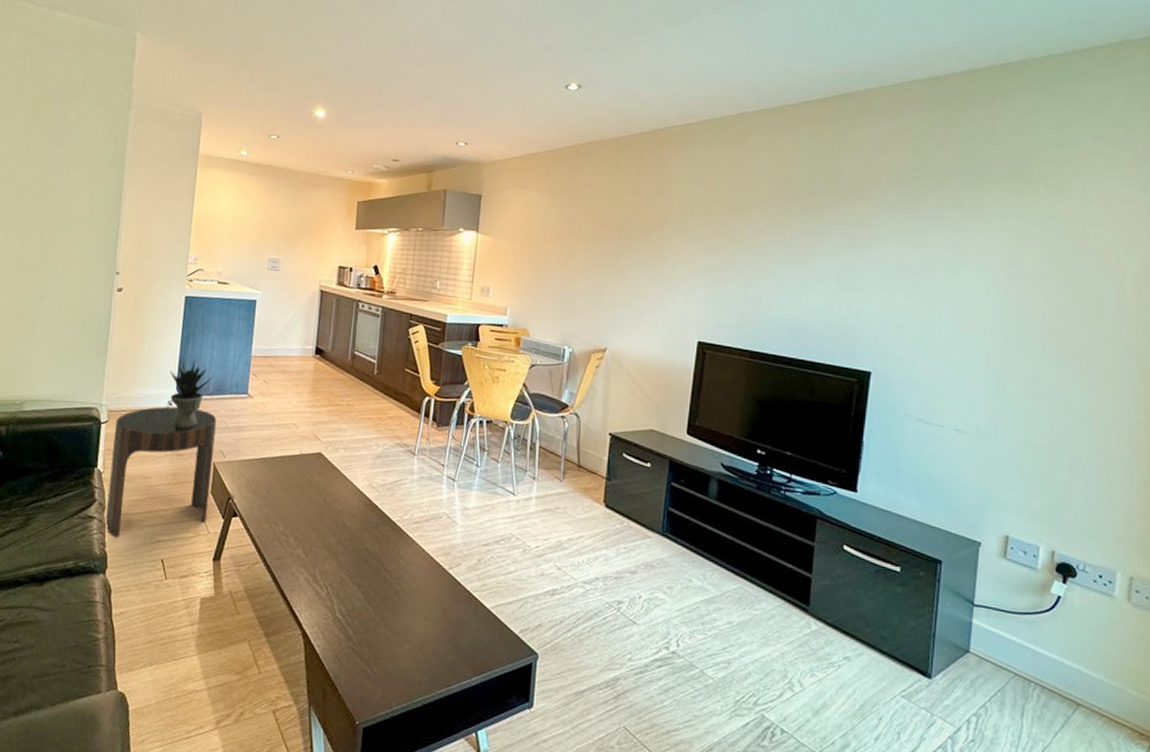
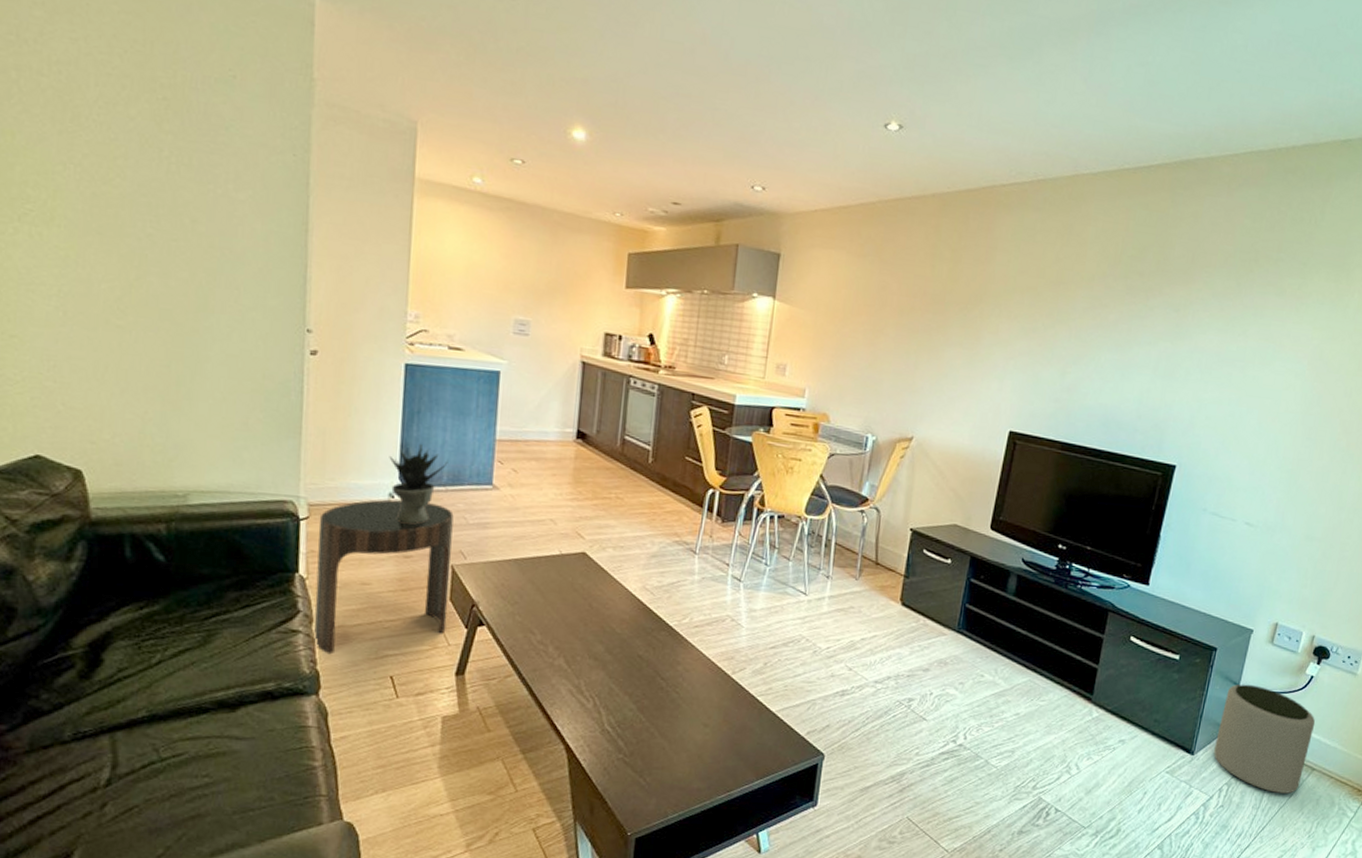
plant pot: none [955,601,1072,732] -> present [1214,684,1316,794]

